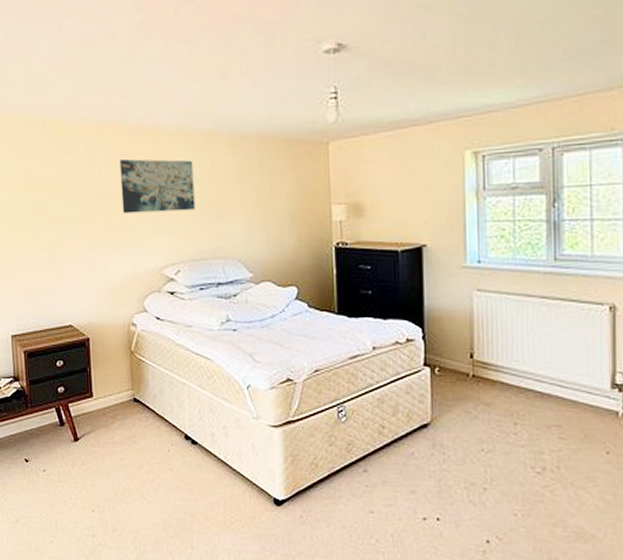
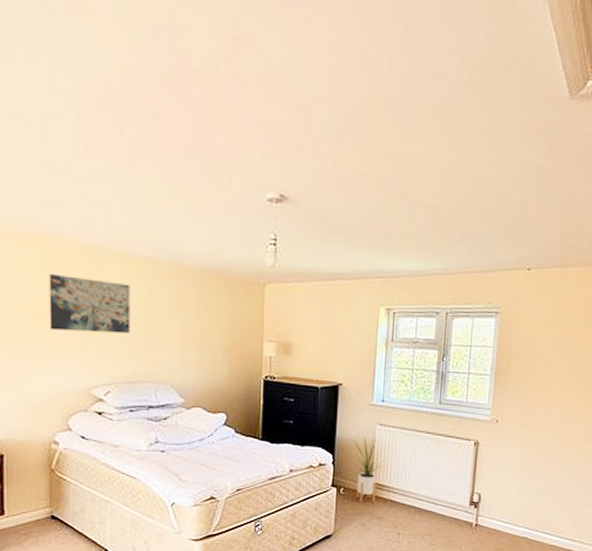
house plant: none [443,305,486,385] -> present [350,436,383,503]

